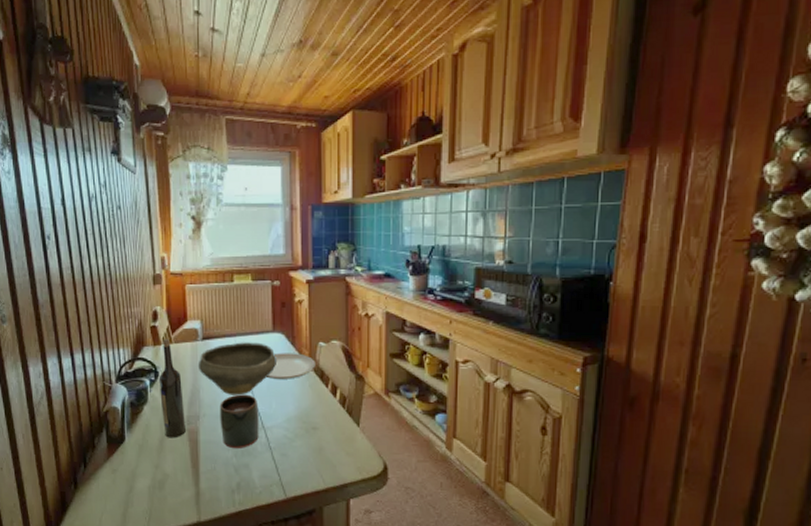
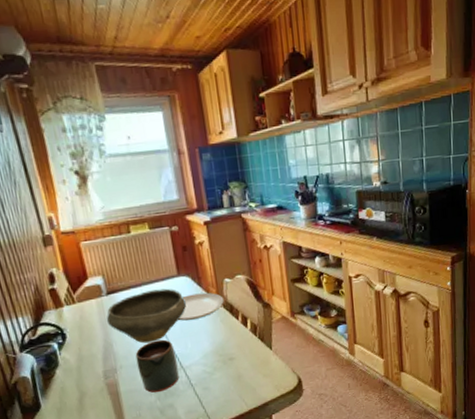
wine bottle: present [158,339,186,438] -> none [64,299,105,396]

